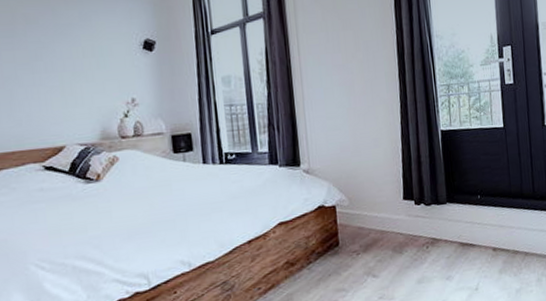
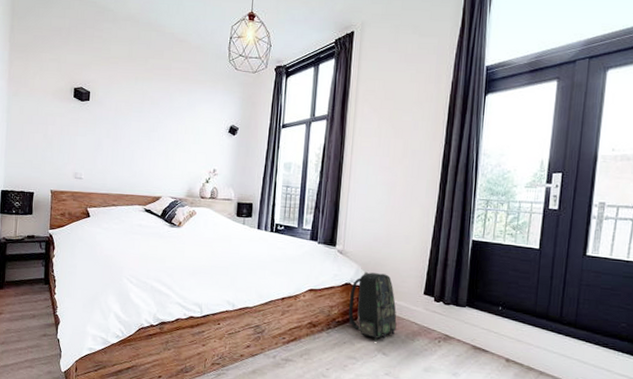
backpack: none [326,186,382,265] -> present [348,272,397,342]

